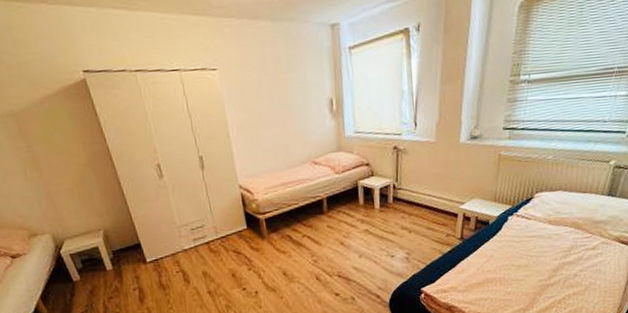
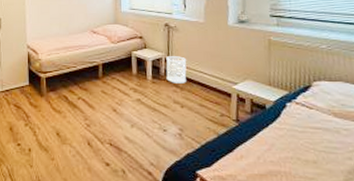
wastebasket: none [394,181,416,210] -> present [166,56,187,83]

